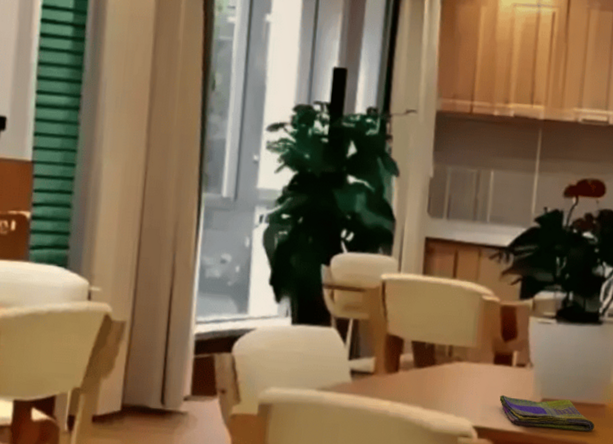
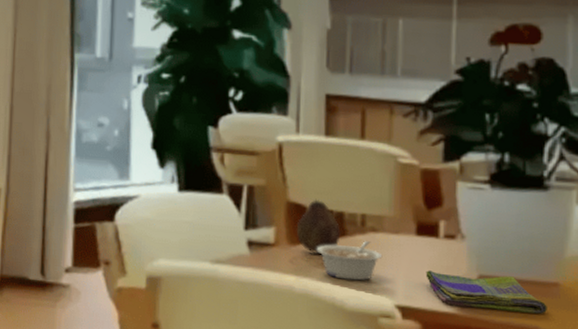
fruit: none [393,331,431,382] -> present [296,198,341,255]
legume: none [409,368,465,405] -> present [316,240,383,281]

